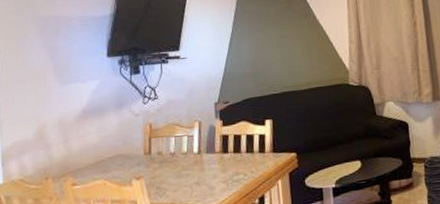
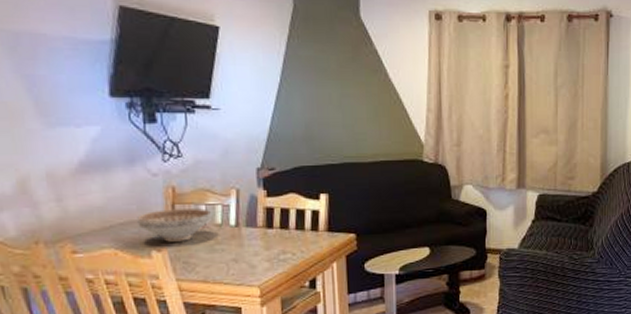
decorative bowl: none [122,140,179,171] -> present [137,208,211,242]

